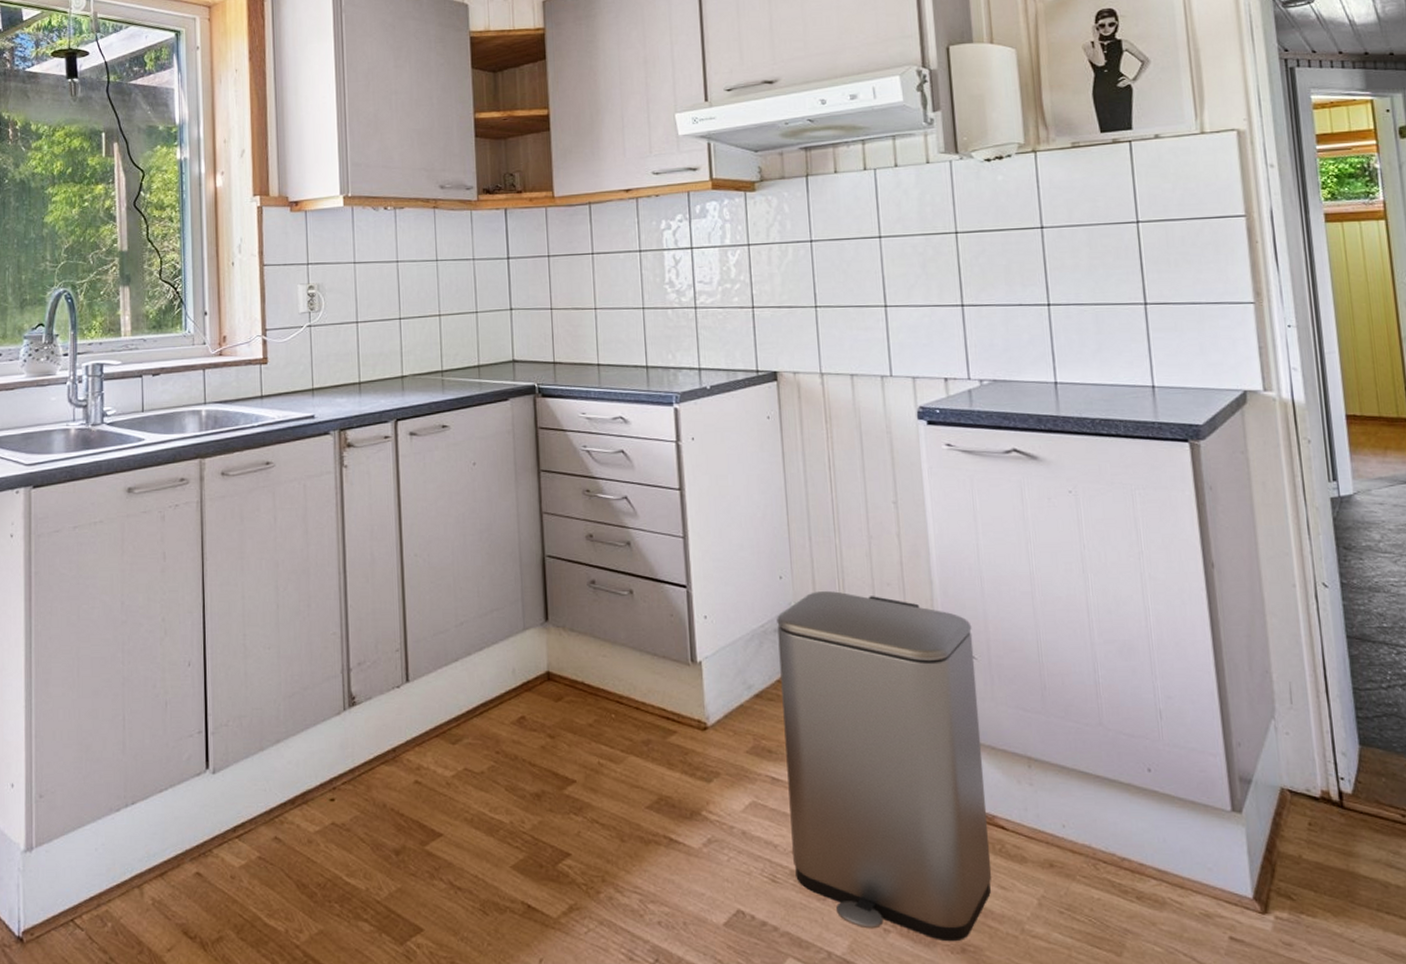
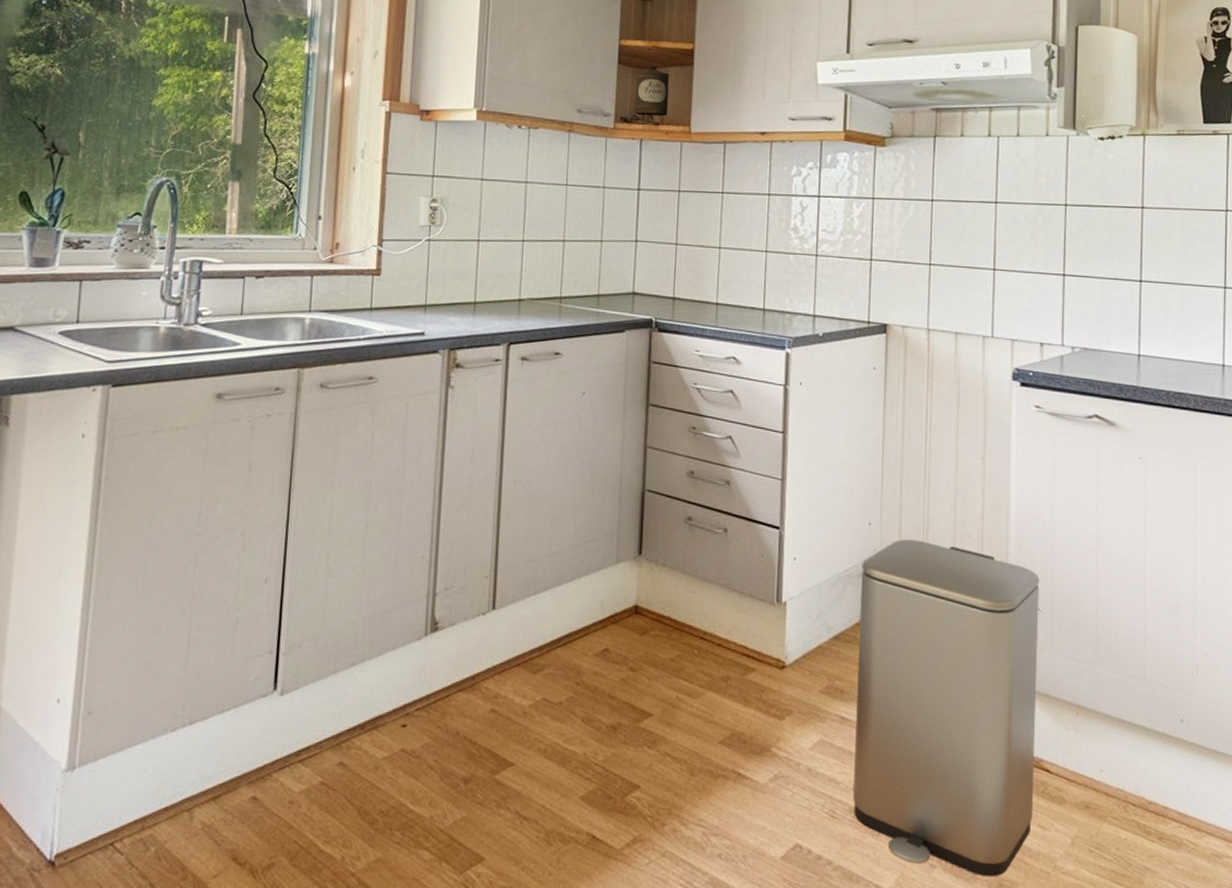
canister: none [493,135,530,185] -> present [634,65,670,117]

